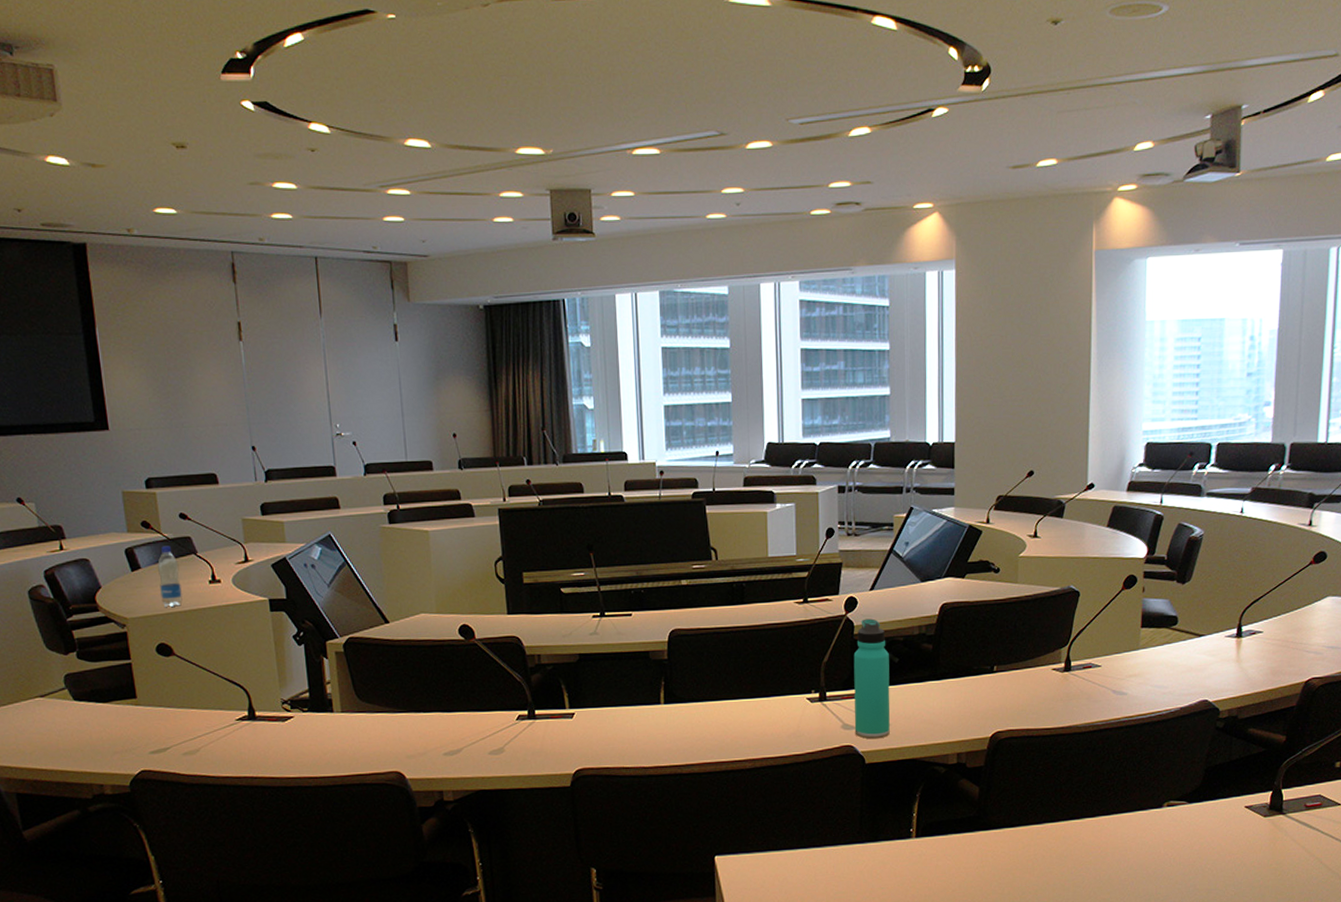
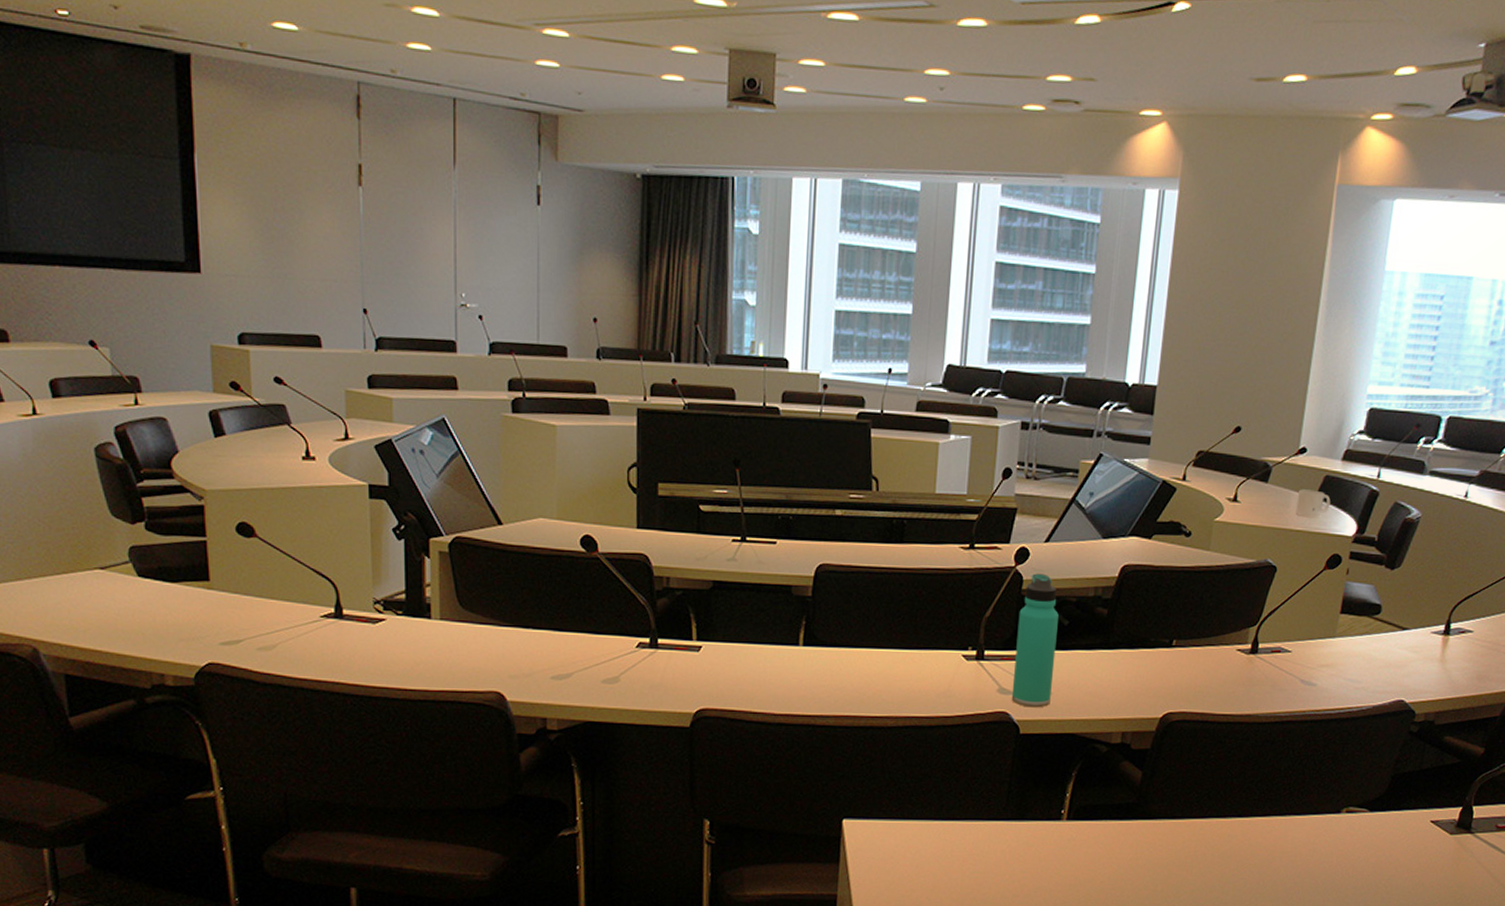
bottle: present [157,545,183,607] -> none [245,412,270,482]
mug: none [1091,520,1121,545] -> present [1295,489,1331,518]

